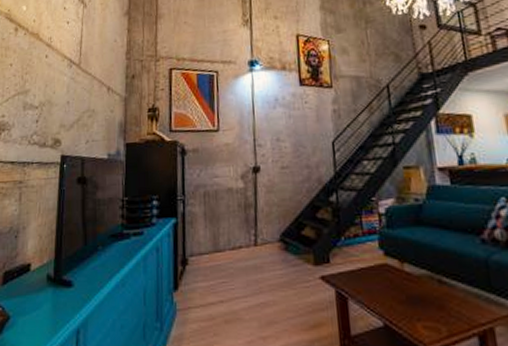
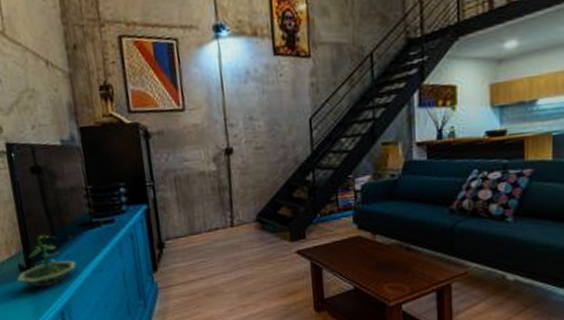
terrarium: none [42,243,101,301] -> present [17,234,76,288]

